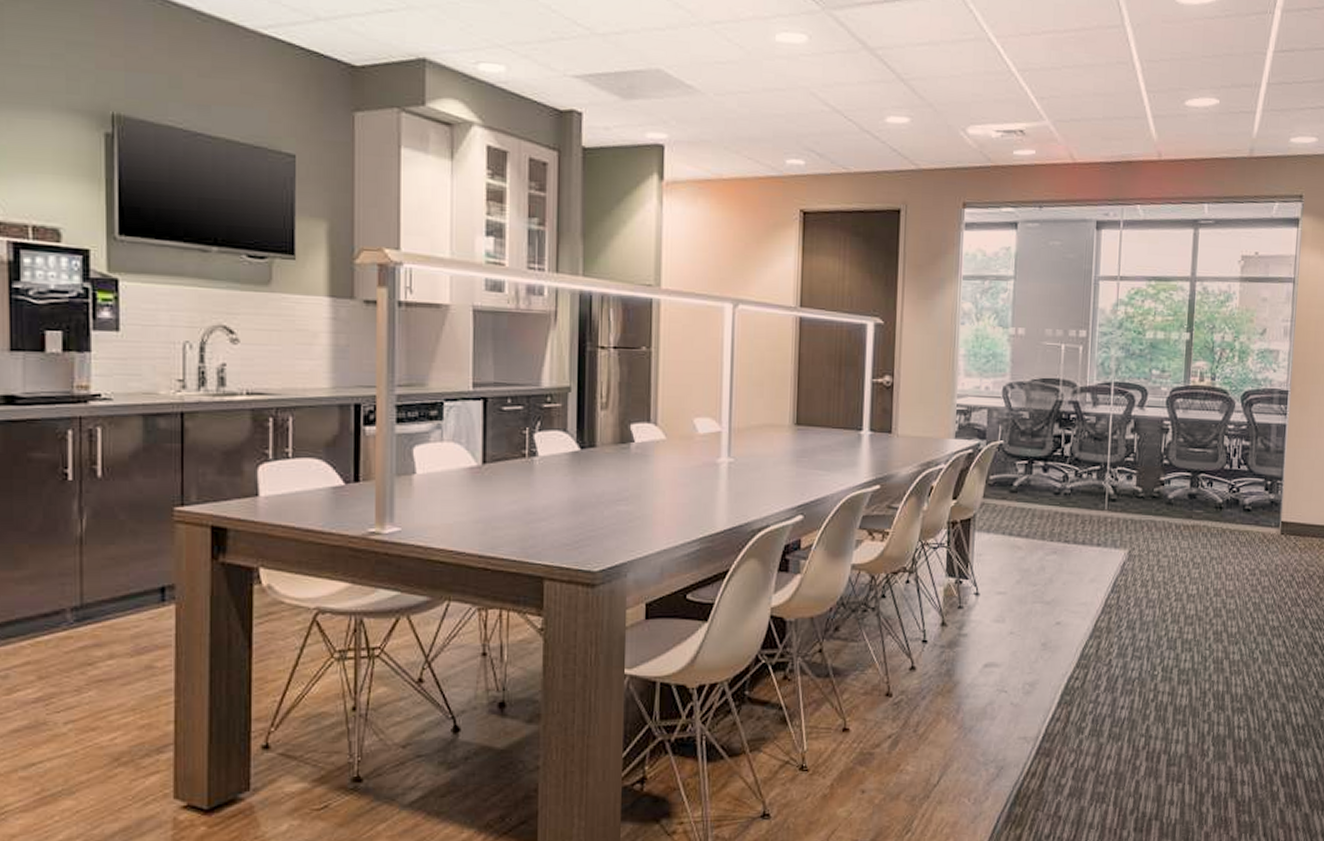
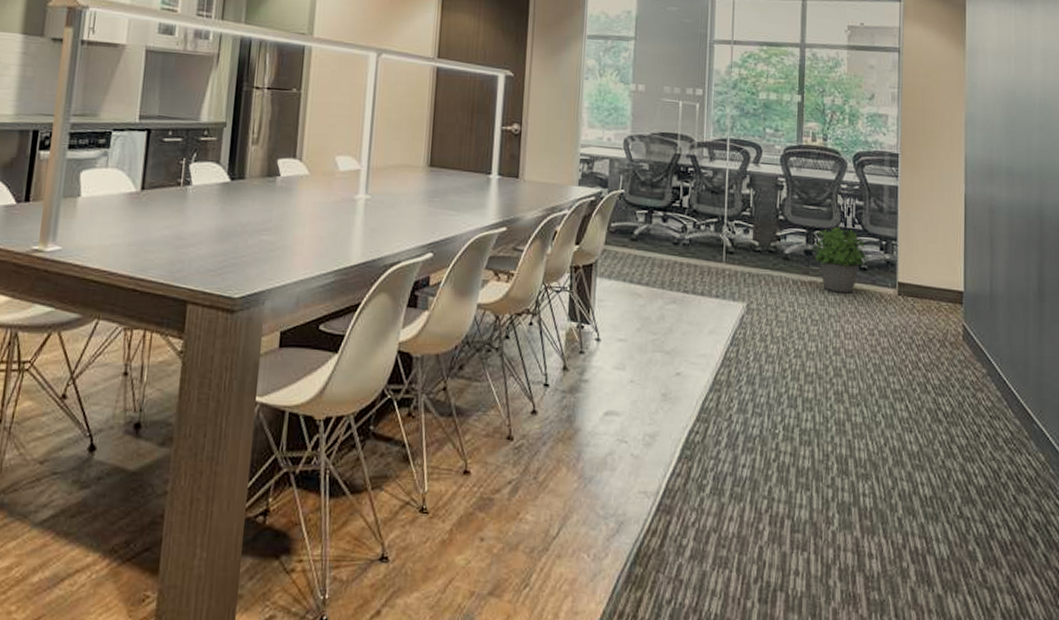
potted plant: none [1195,468,1254,535] -> present [811,226,869,294]

